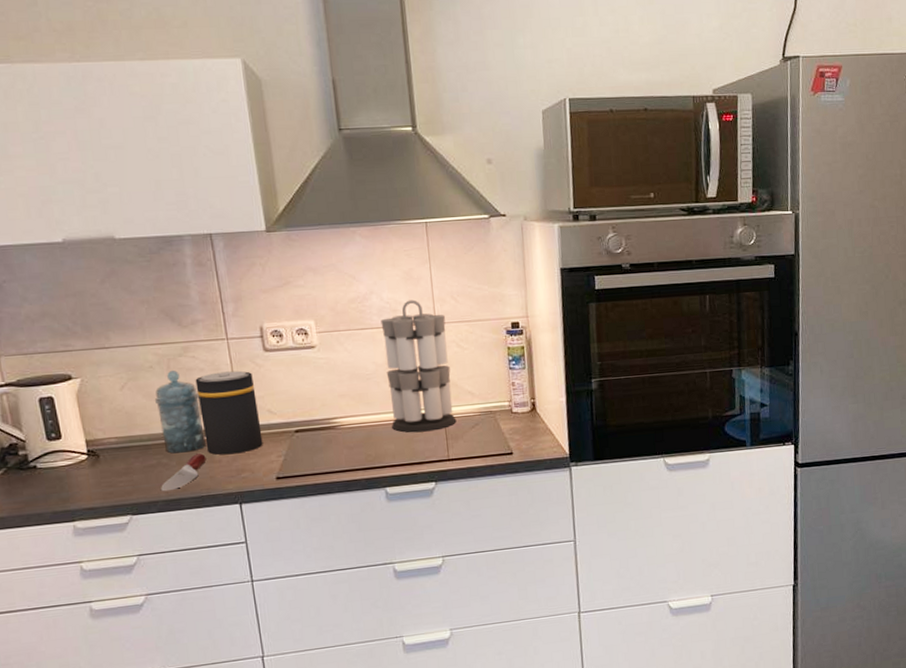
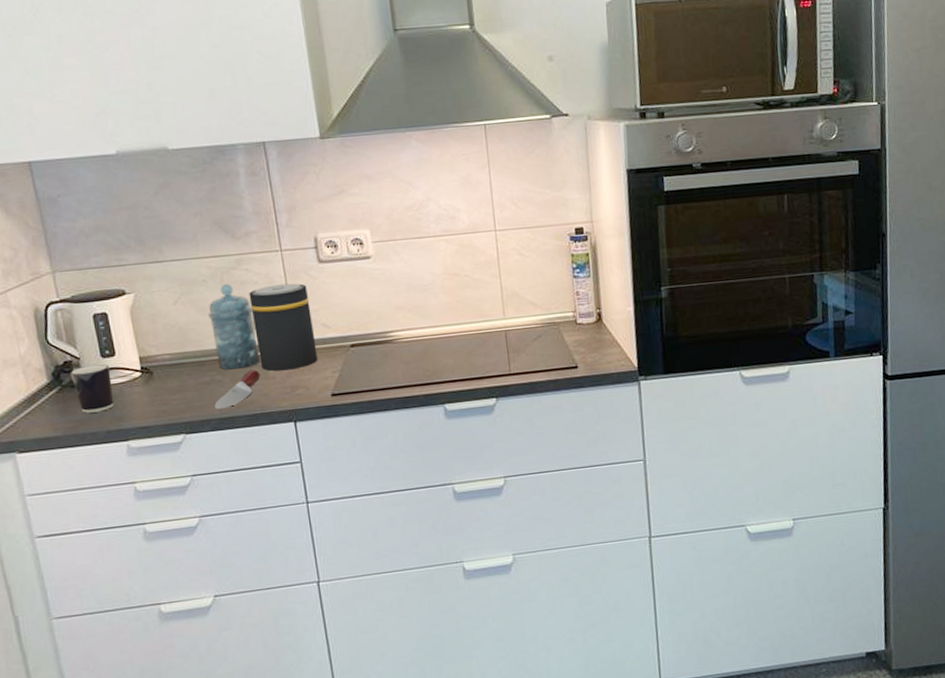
mug: none [15,447,61,495] -> present [70,364,115,414]
spice rack: present [380,299,457,433] -> none [438,206,518,347]

